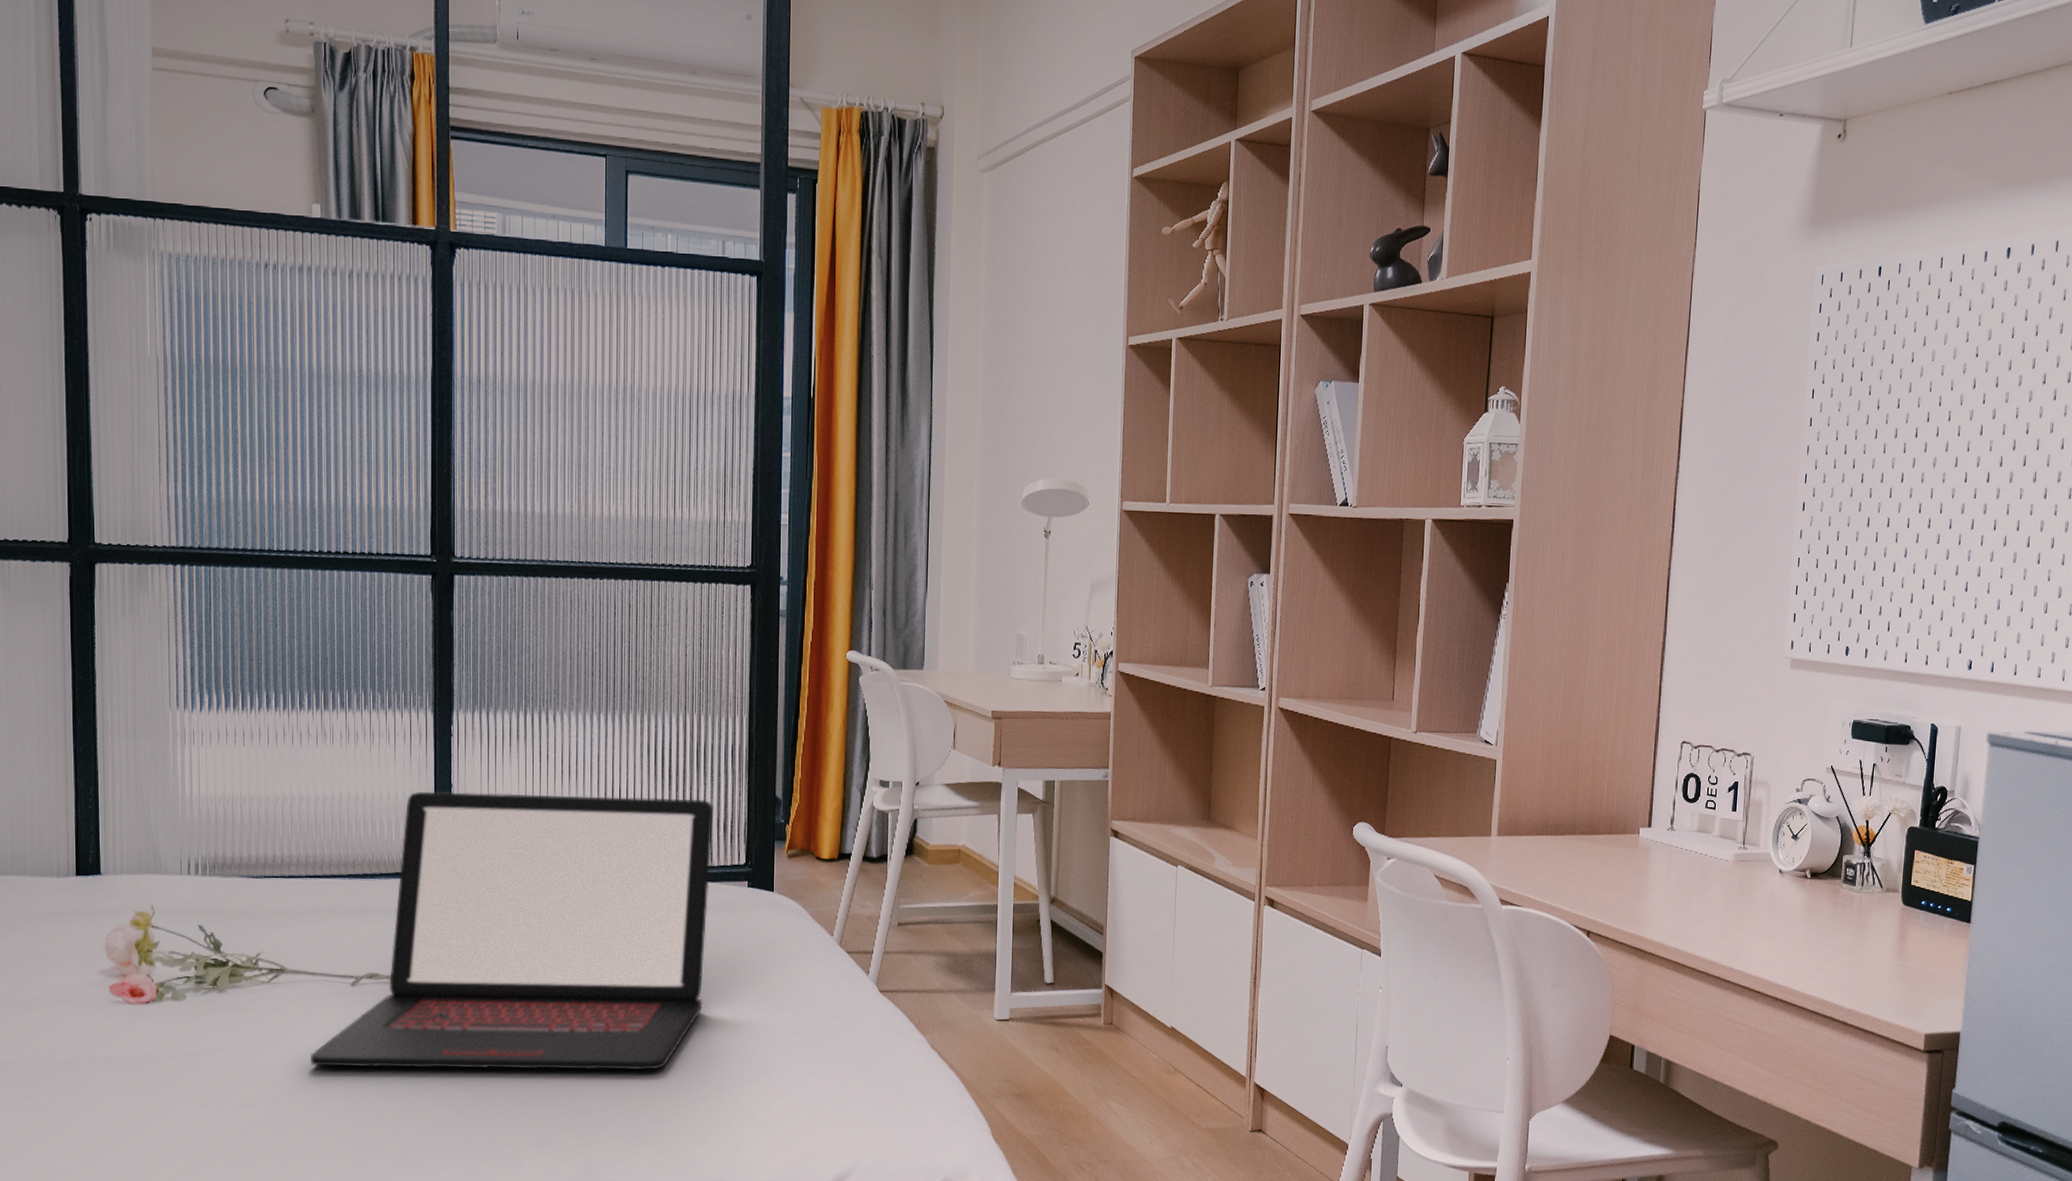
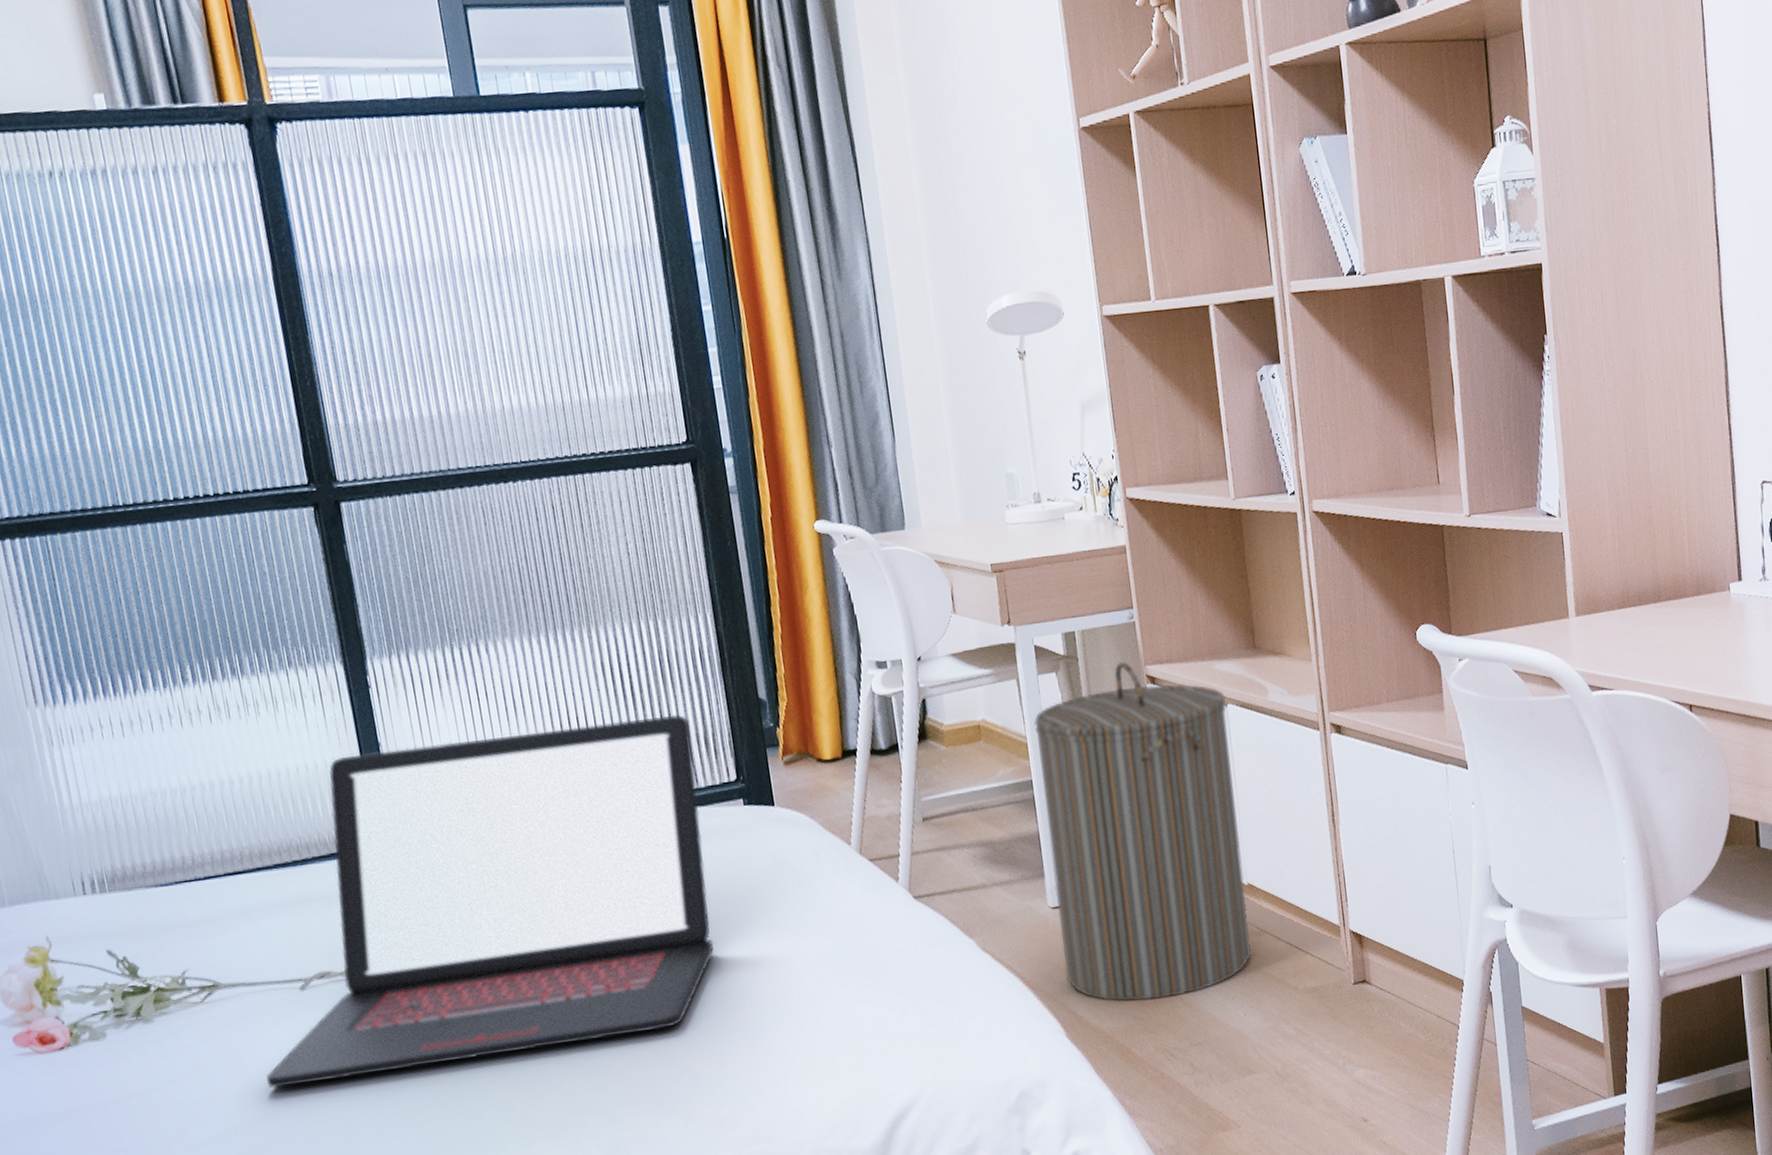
laundry hamper: none [1000,813,1178,1116] -> present [1034,661,1251,1001]

